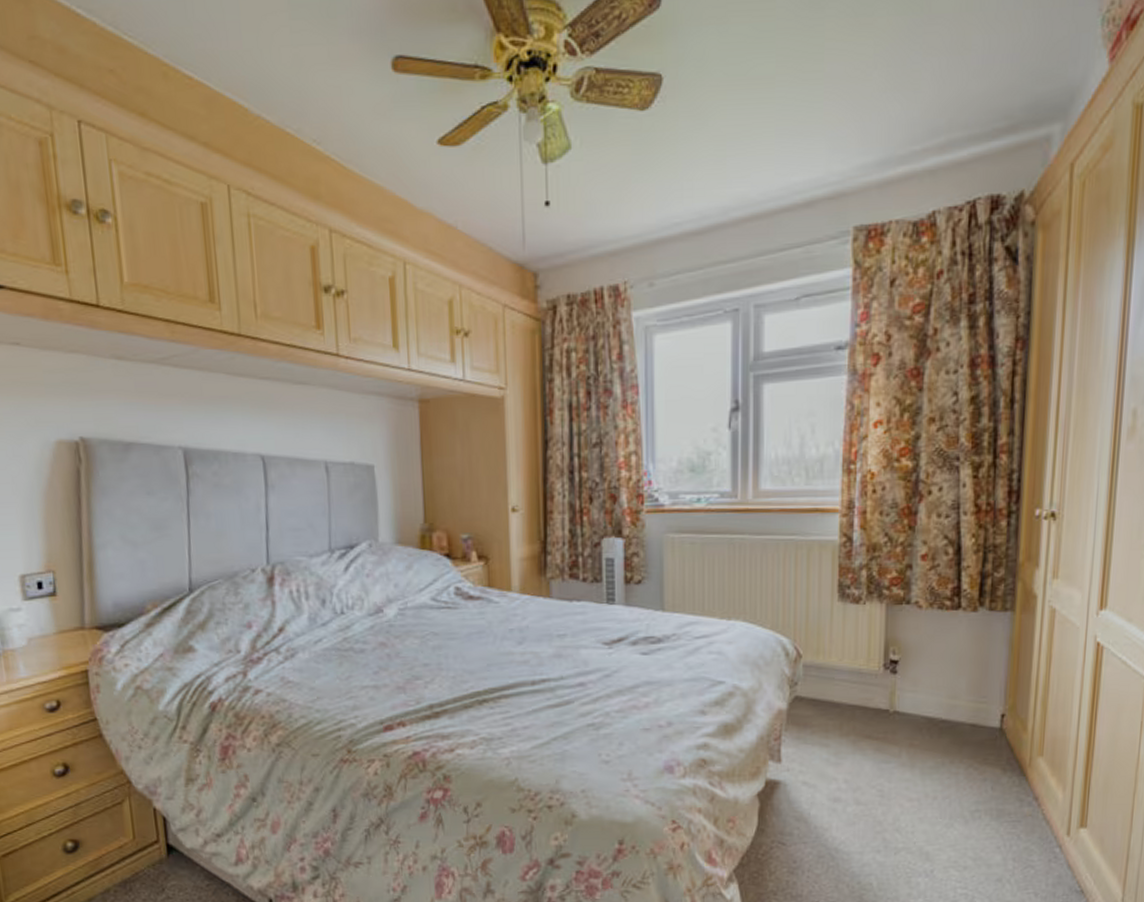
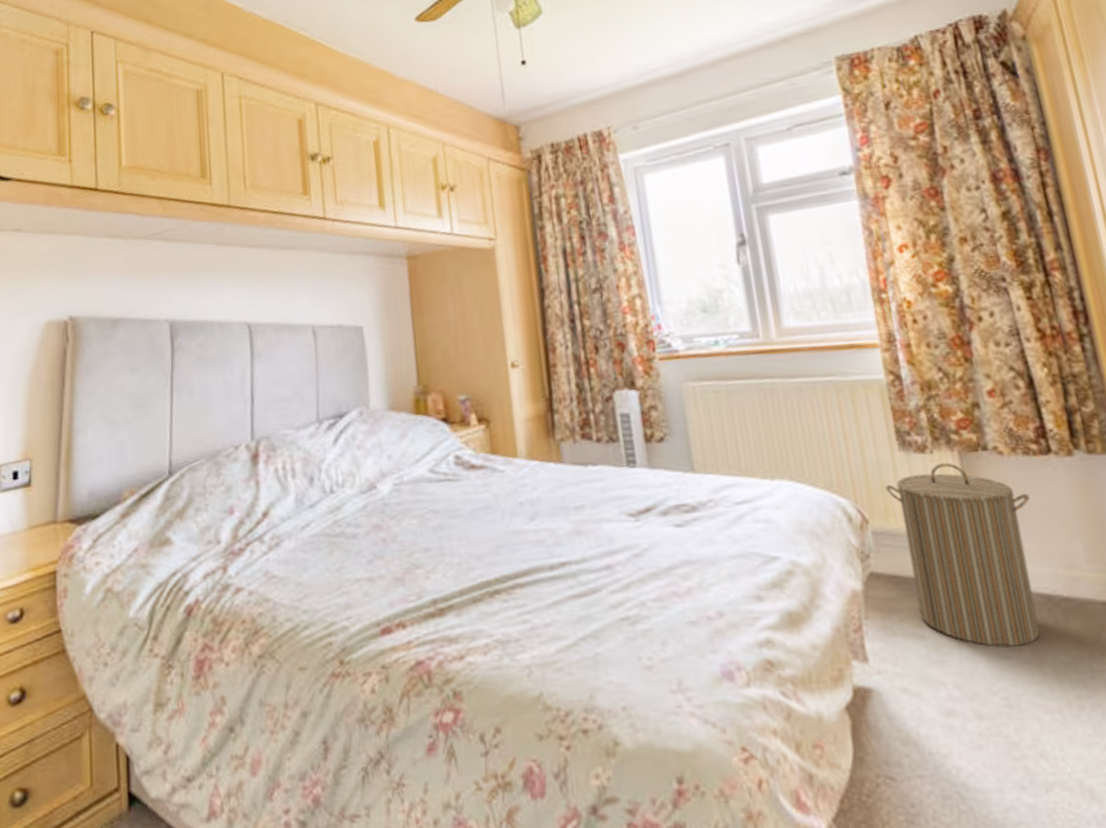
laundry hamper: none [821,612,935,755] -> present [885,462,1041,647]

